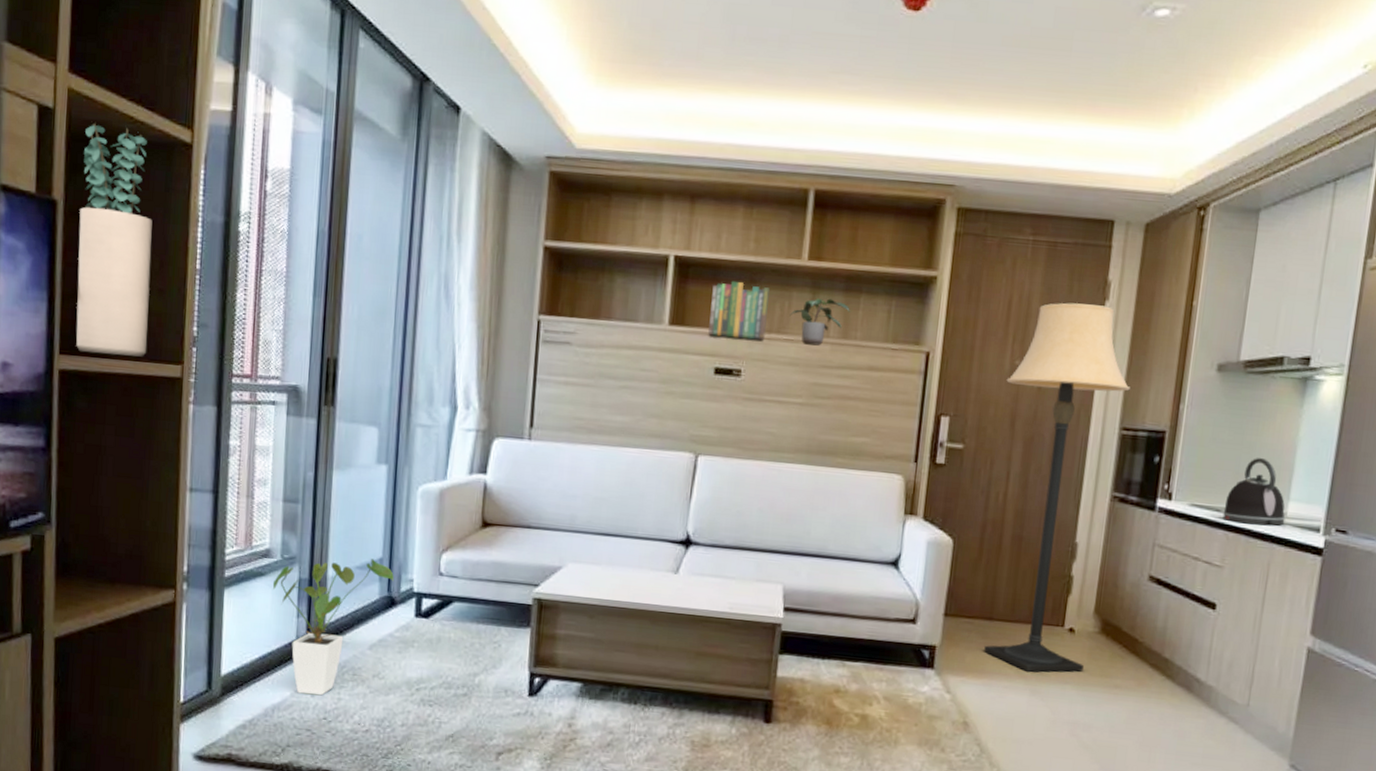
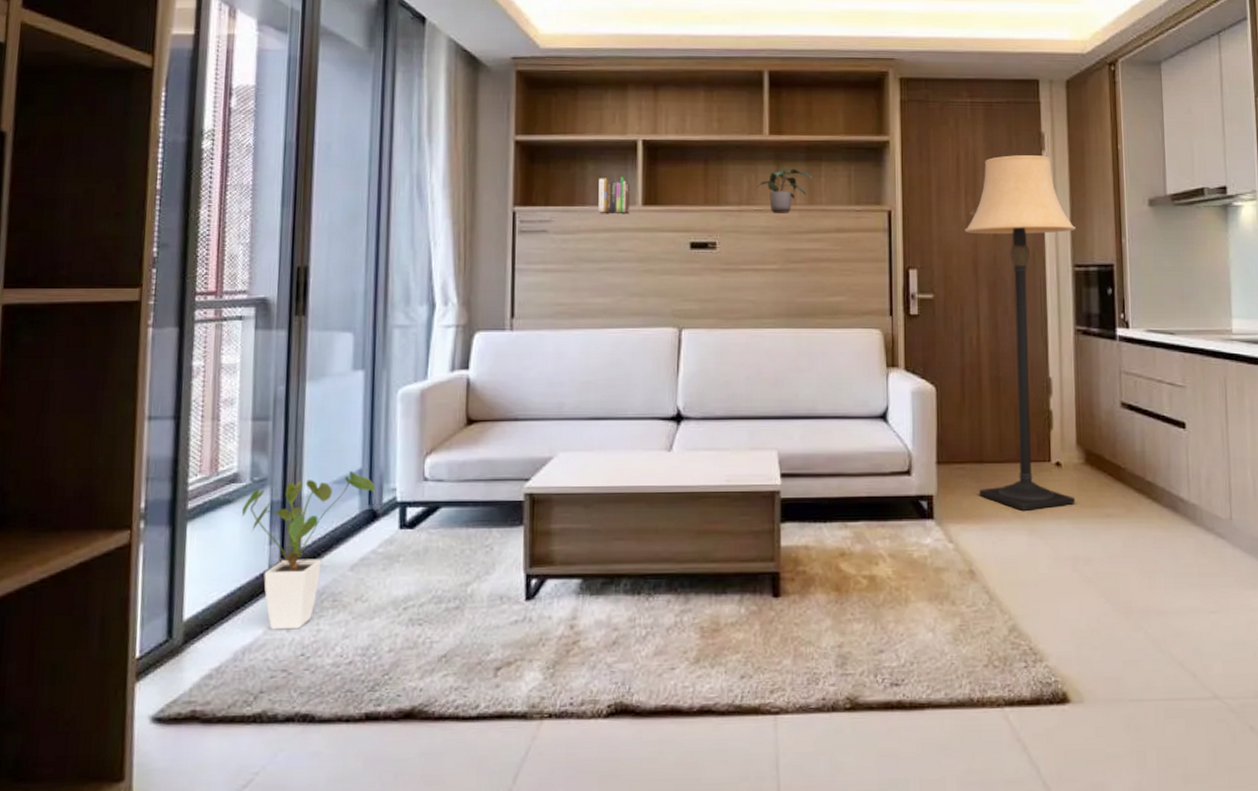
vase: present [76,121,152,357] -> none [23,53,110,284]
books: none [623,292,658,333] -> present [598,177,631,215]
books: present [708,280,770,342] -> none [681,159,737,215]
kettle: present [1222,458,1286,526] -> none [1175,281,1232,343]

